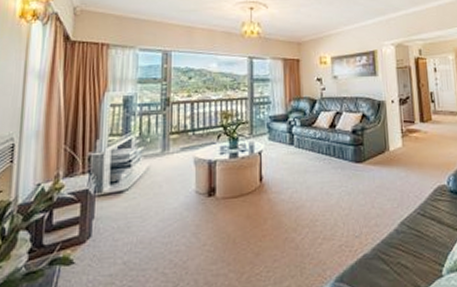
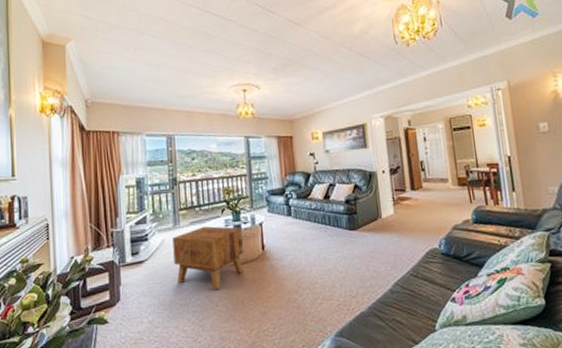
side table: none [159,153,240,226] -> present [172,226,244,290]

